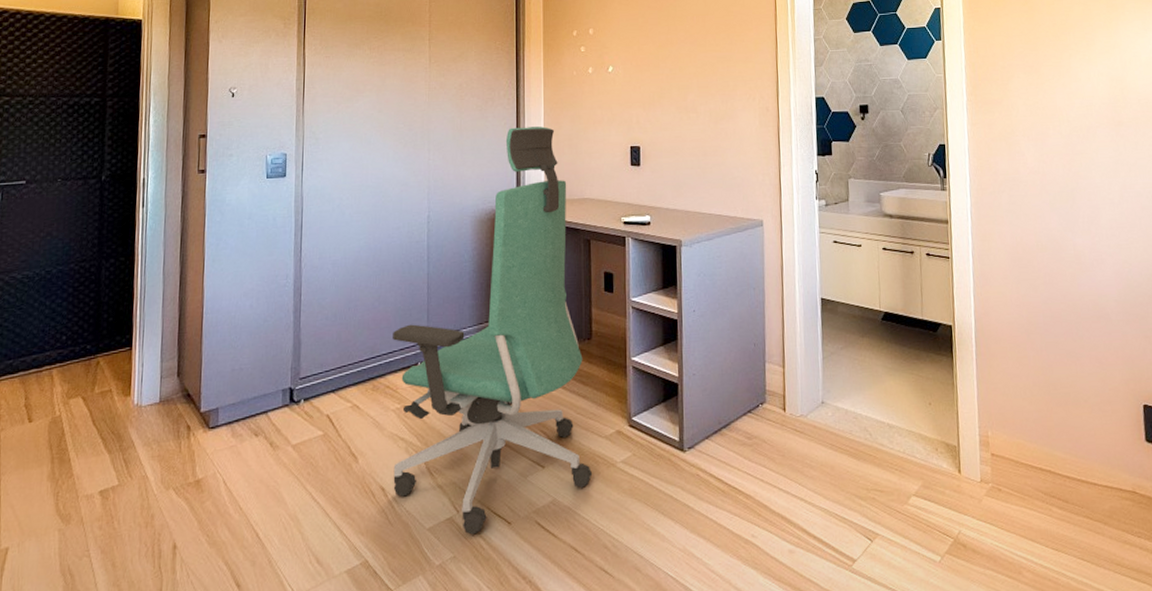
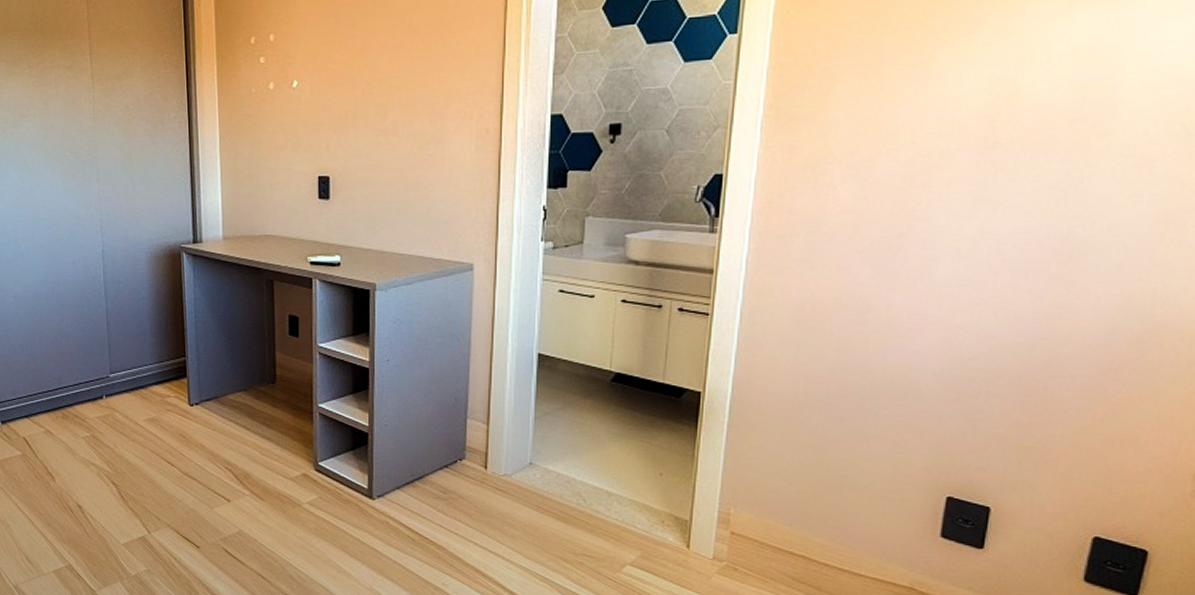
chair: present [393,126,592,535] -> none [77,153,277,554]

